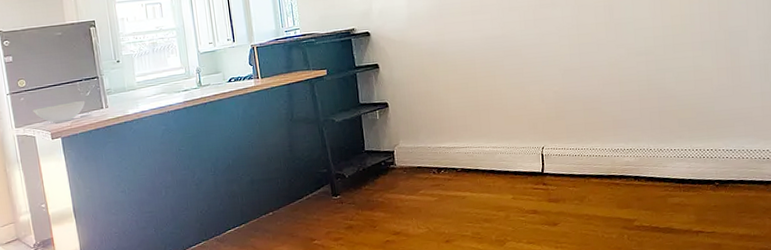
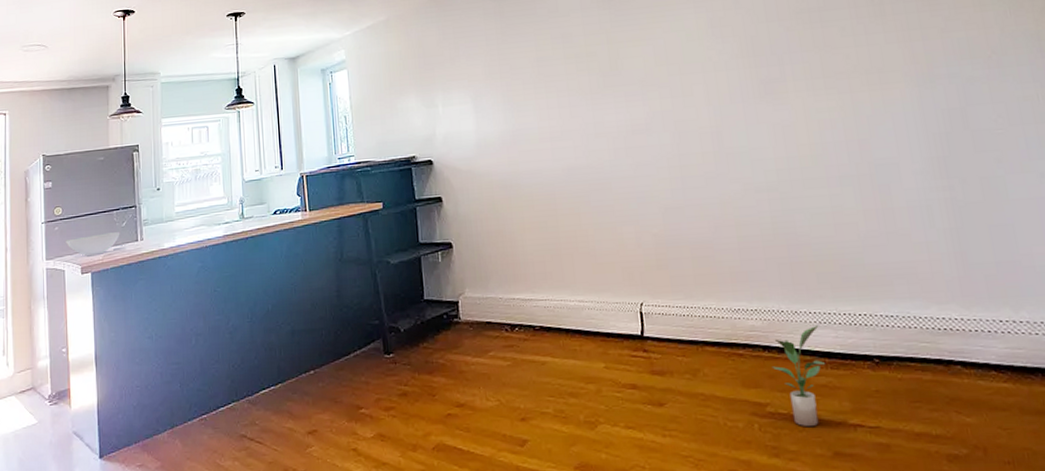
potted plant: none [640,158,679,236] -> present [771,324,825,428]

